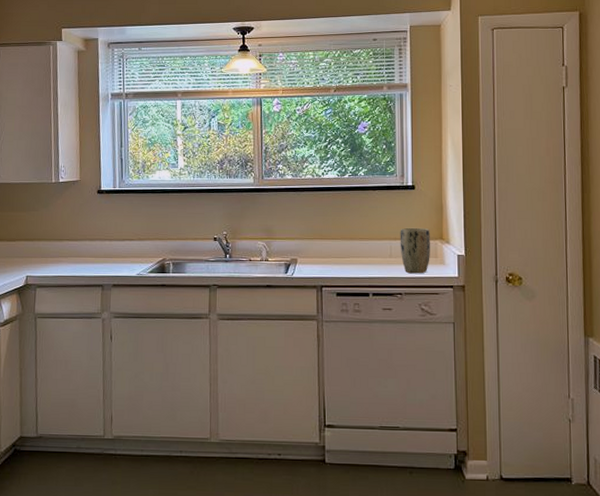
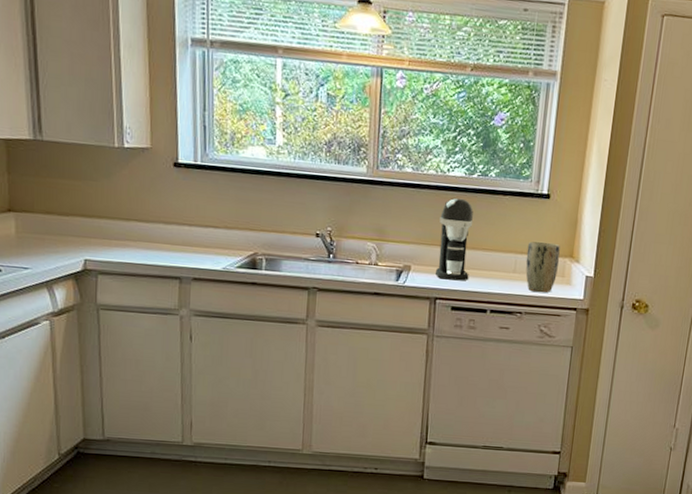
coffee maker: none [319,196,350,269] -> present [436,197,473,281]

